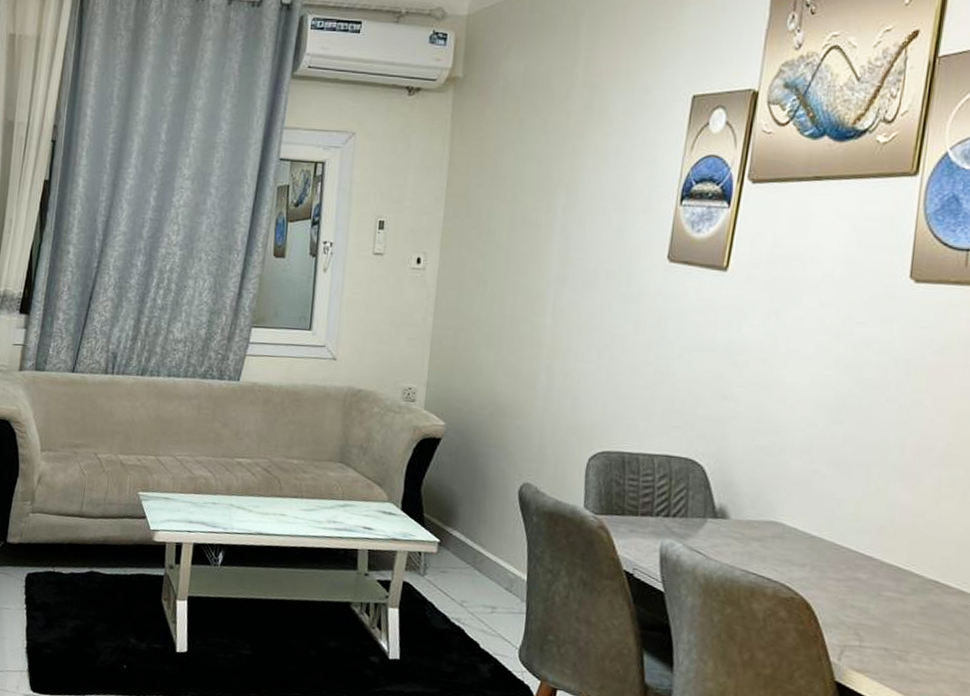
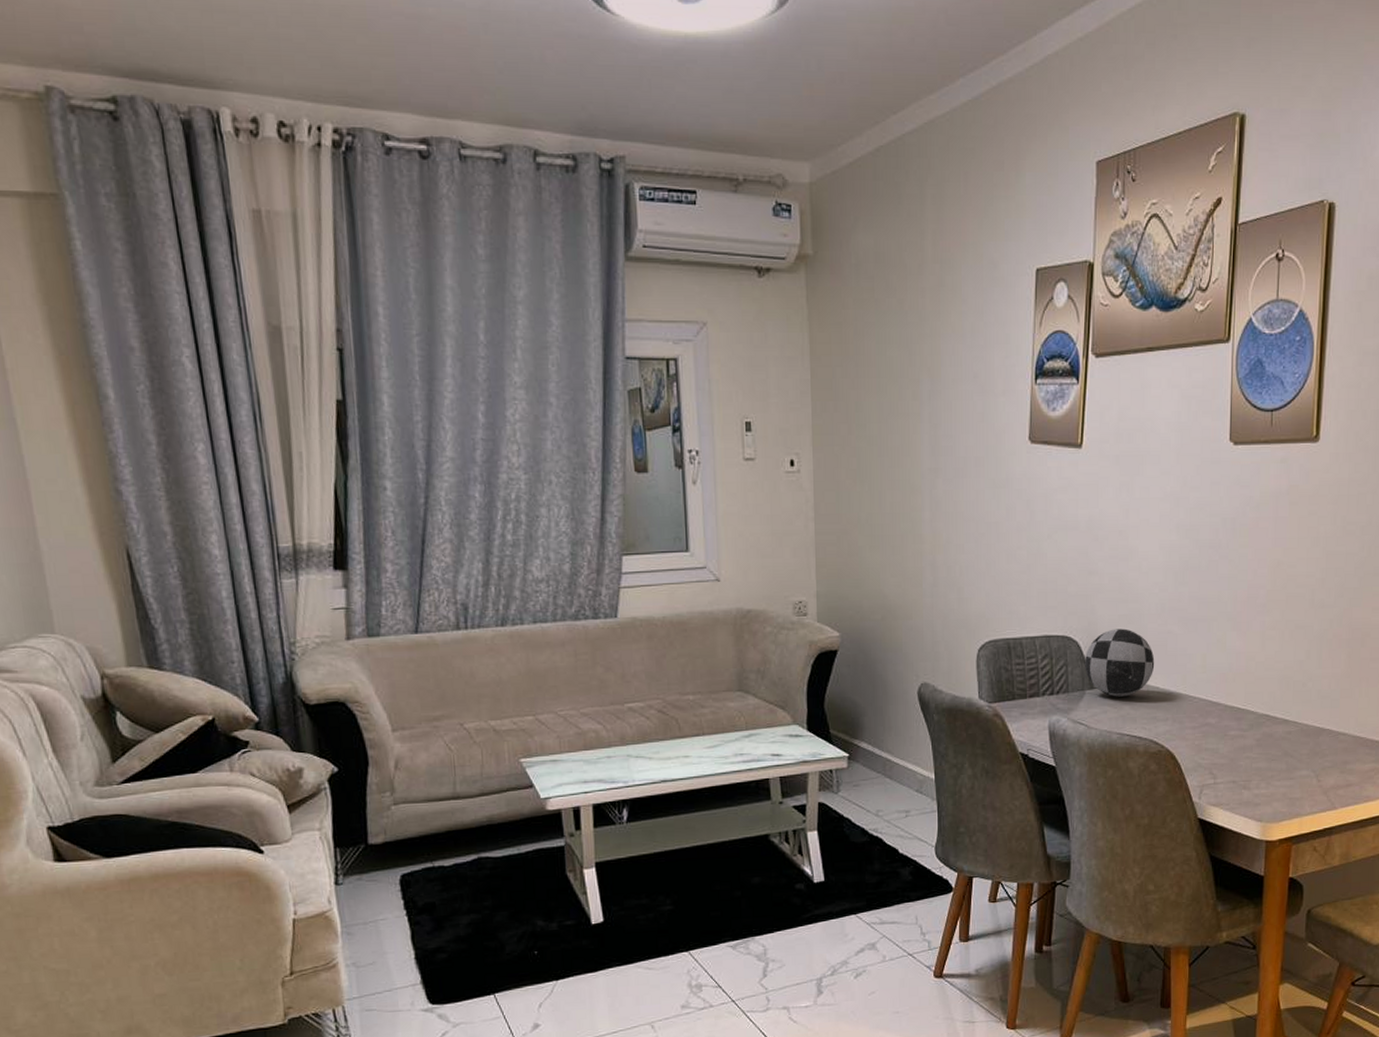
decorative ball: none [709,459,795,533] -> present [1085,628,1155,697]

